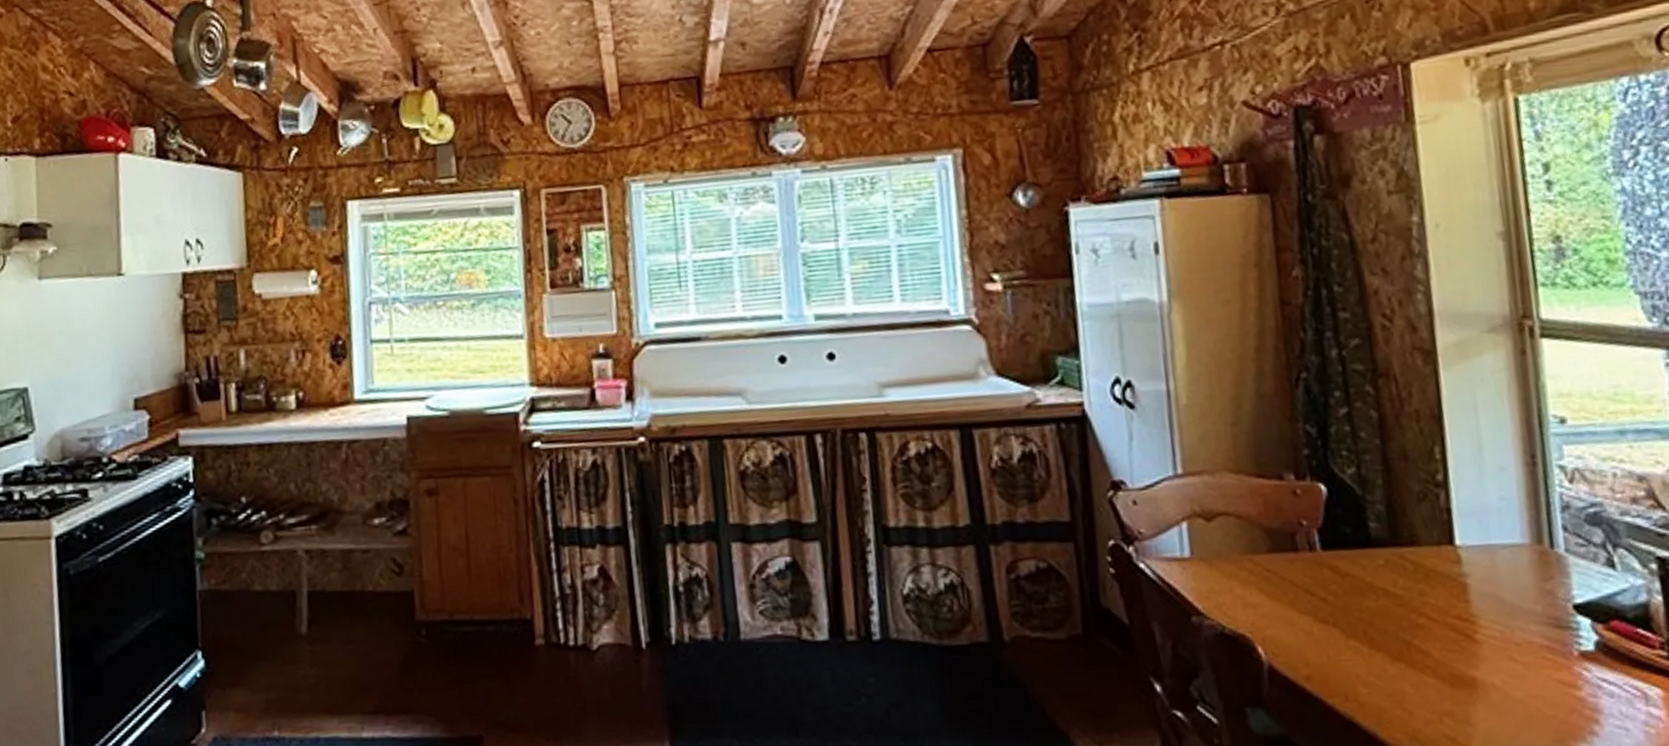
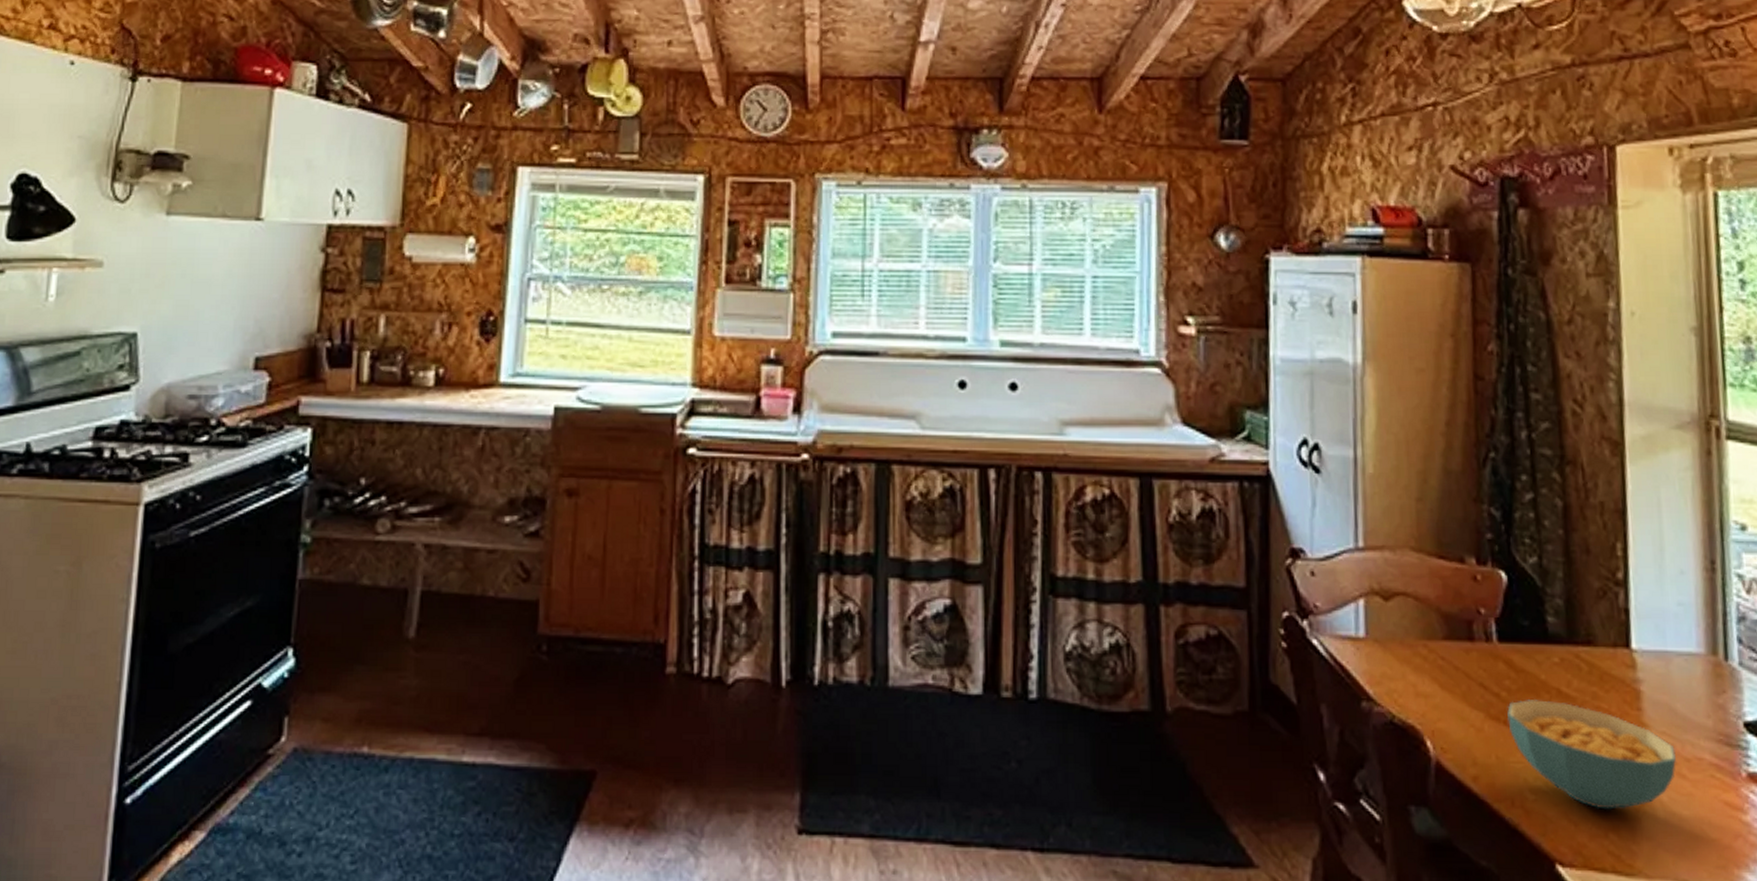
cereal bowl: none [1335,600,1508,697] -> present [1507,698,1677,810]

